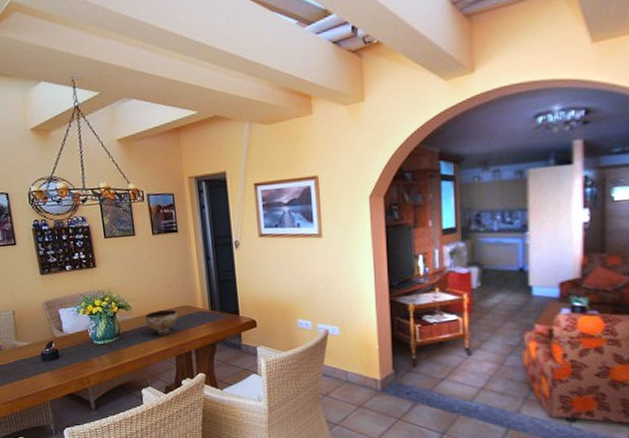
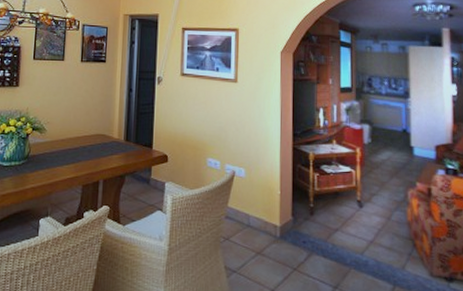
bowl: present [144,309,178,335] -> none [57,135,92,162]

